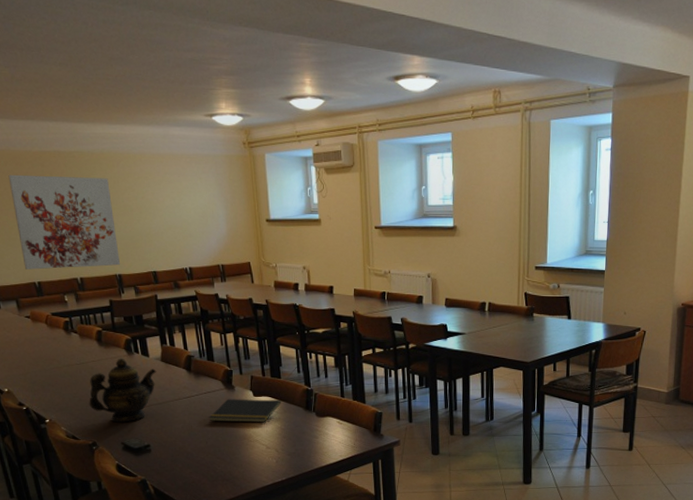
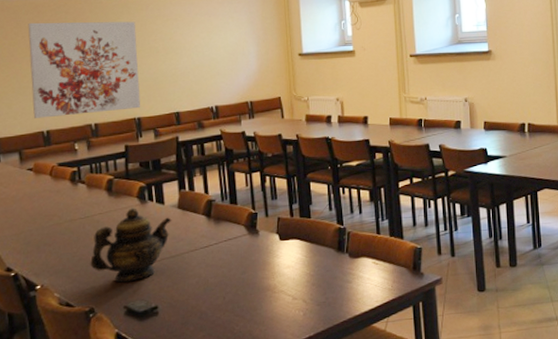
notepad: present [208,398,281,423] -> none [228,242,310,272]

